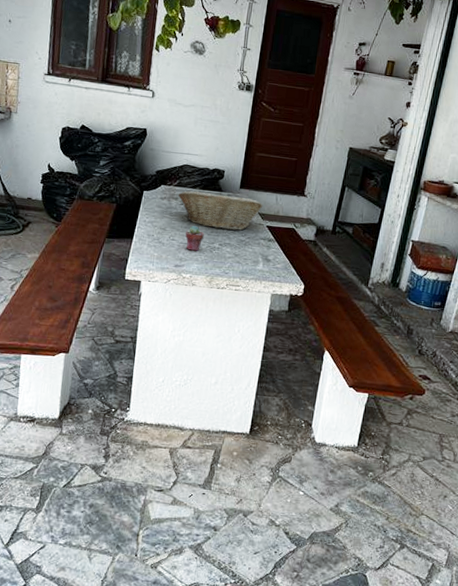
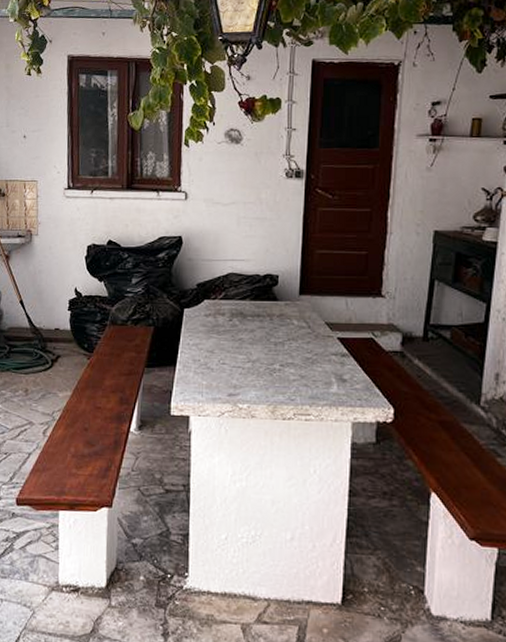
fruit basket: present [177,191,263,231] -> none [224,302,330,347]
potted succulent: present [185,225,204,251] -> none [237,345,261,375]

